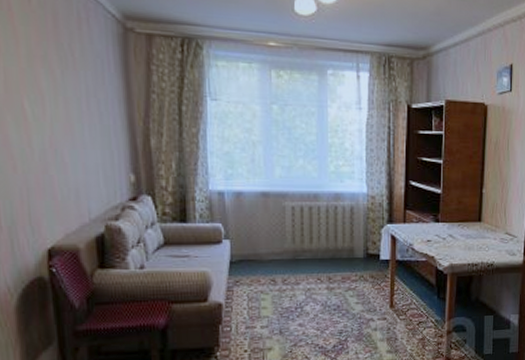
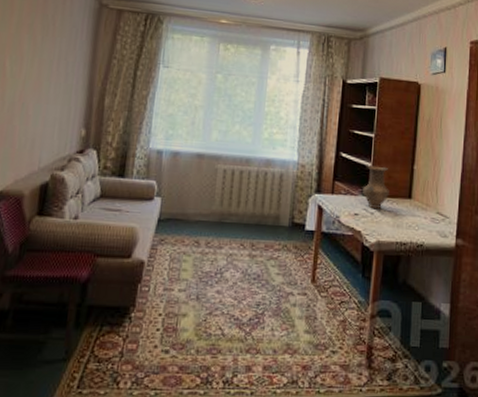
vase: none [434,193,460,235] -> present [363,166,389,210]

